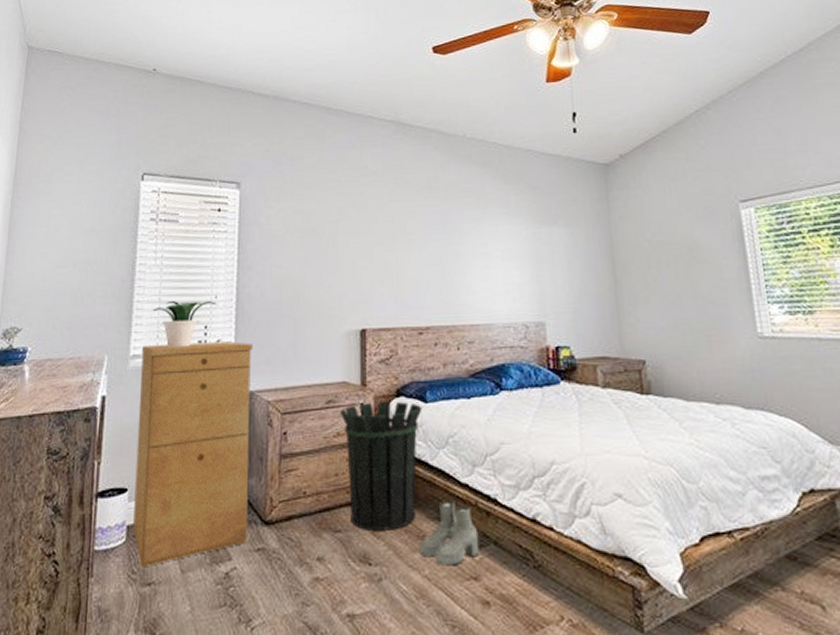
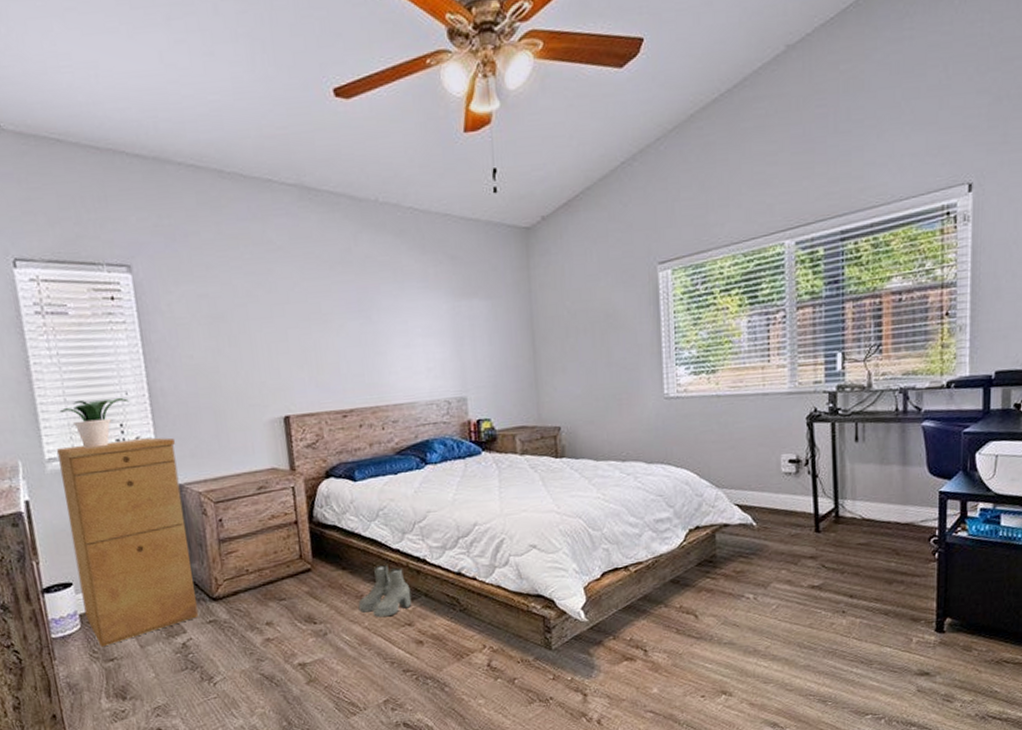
waste bin: present [340,402,422,531] -> none [272,482,354,596]

